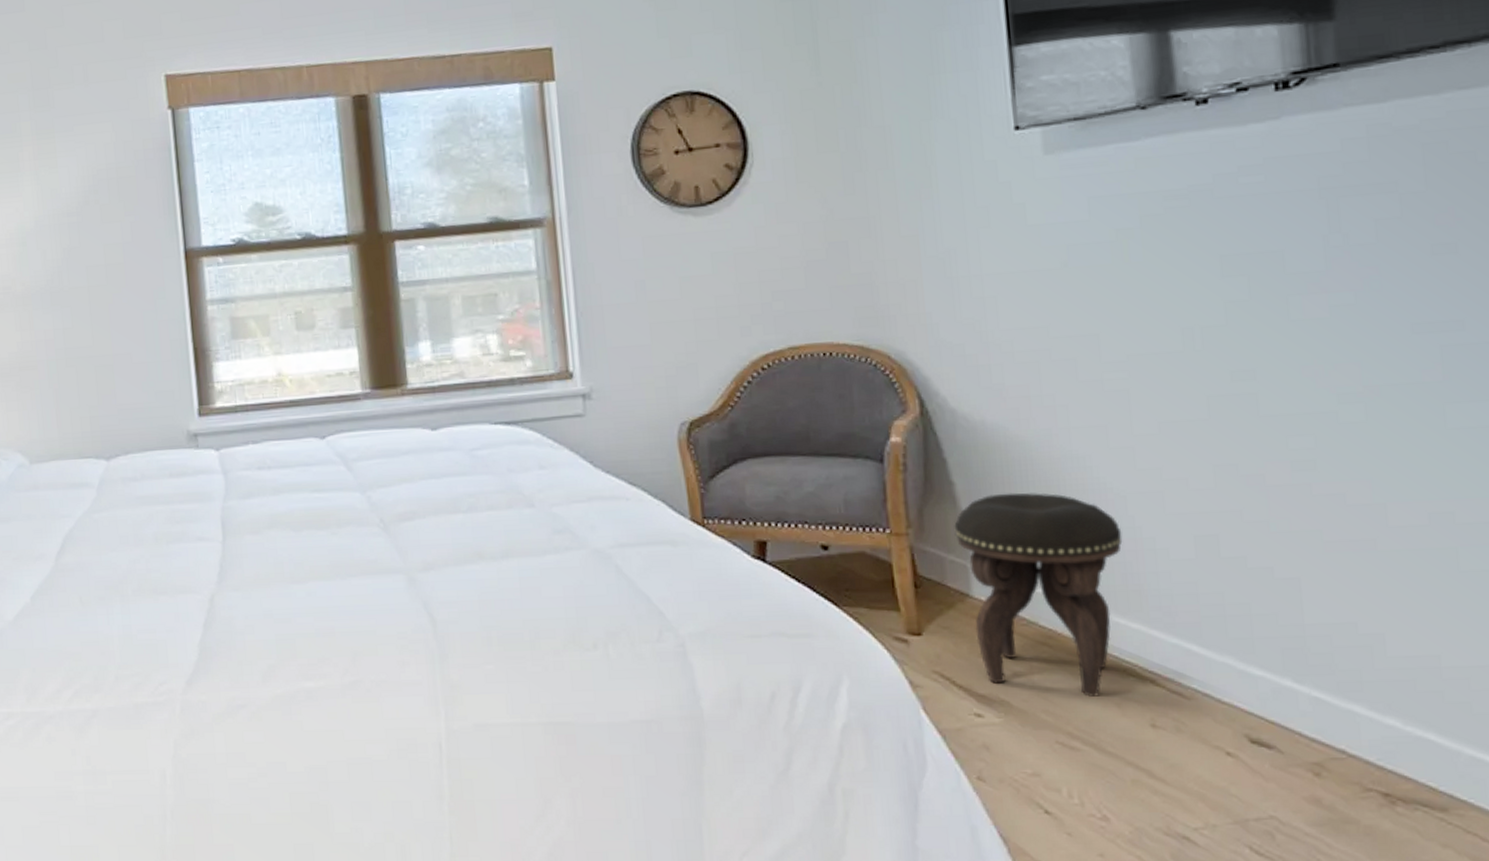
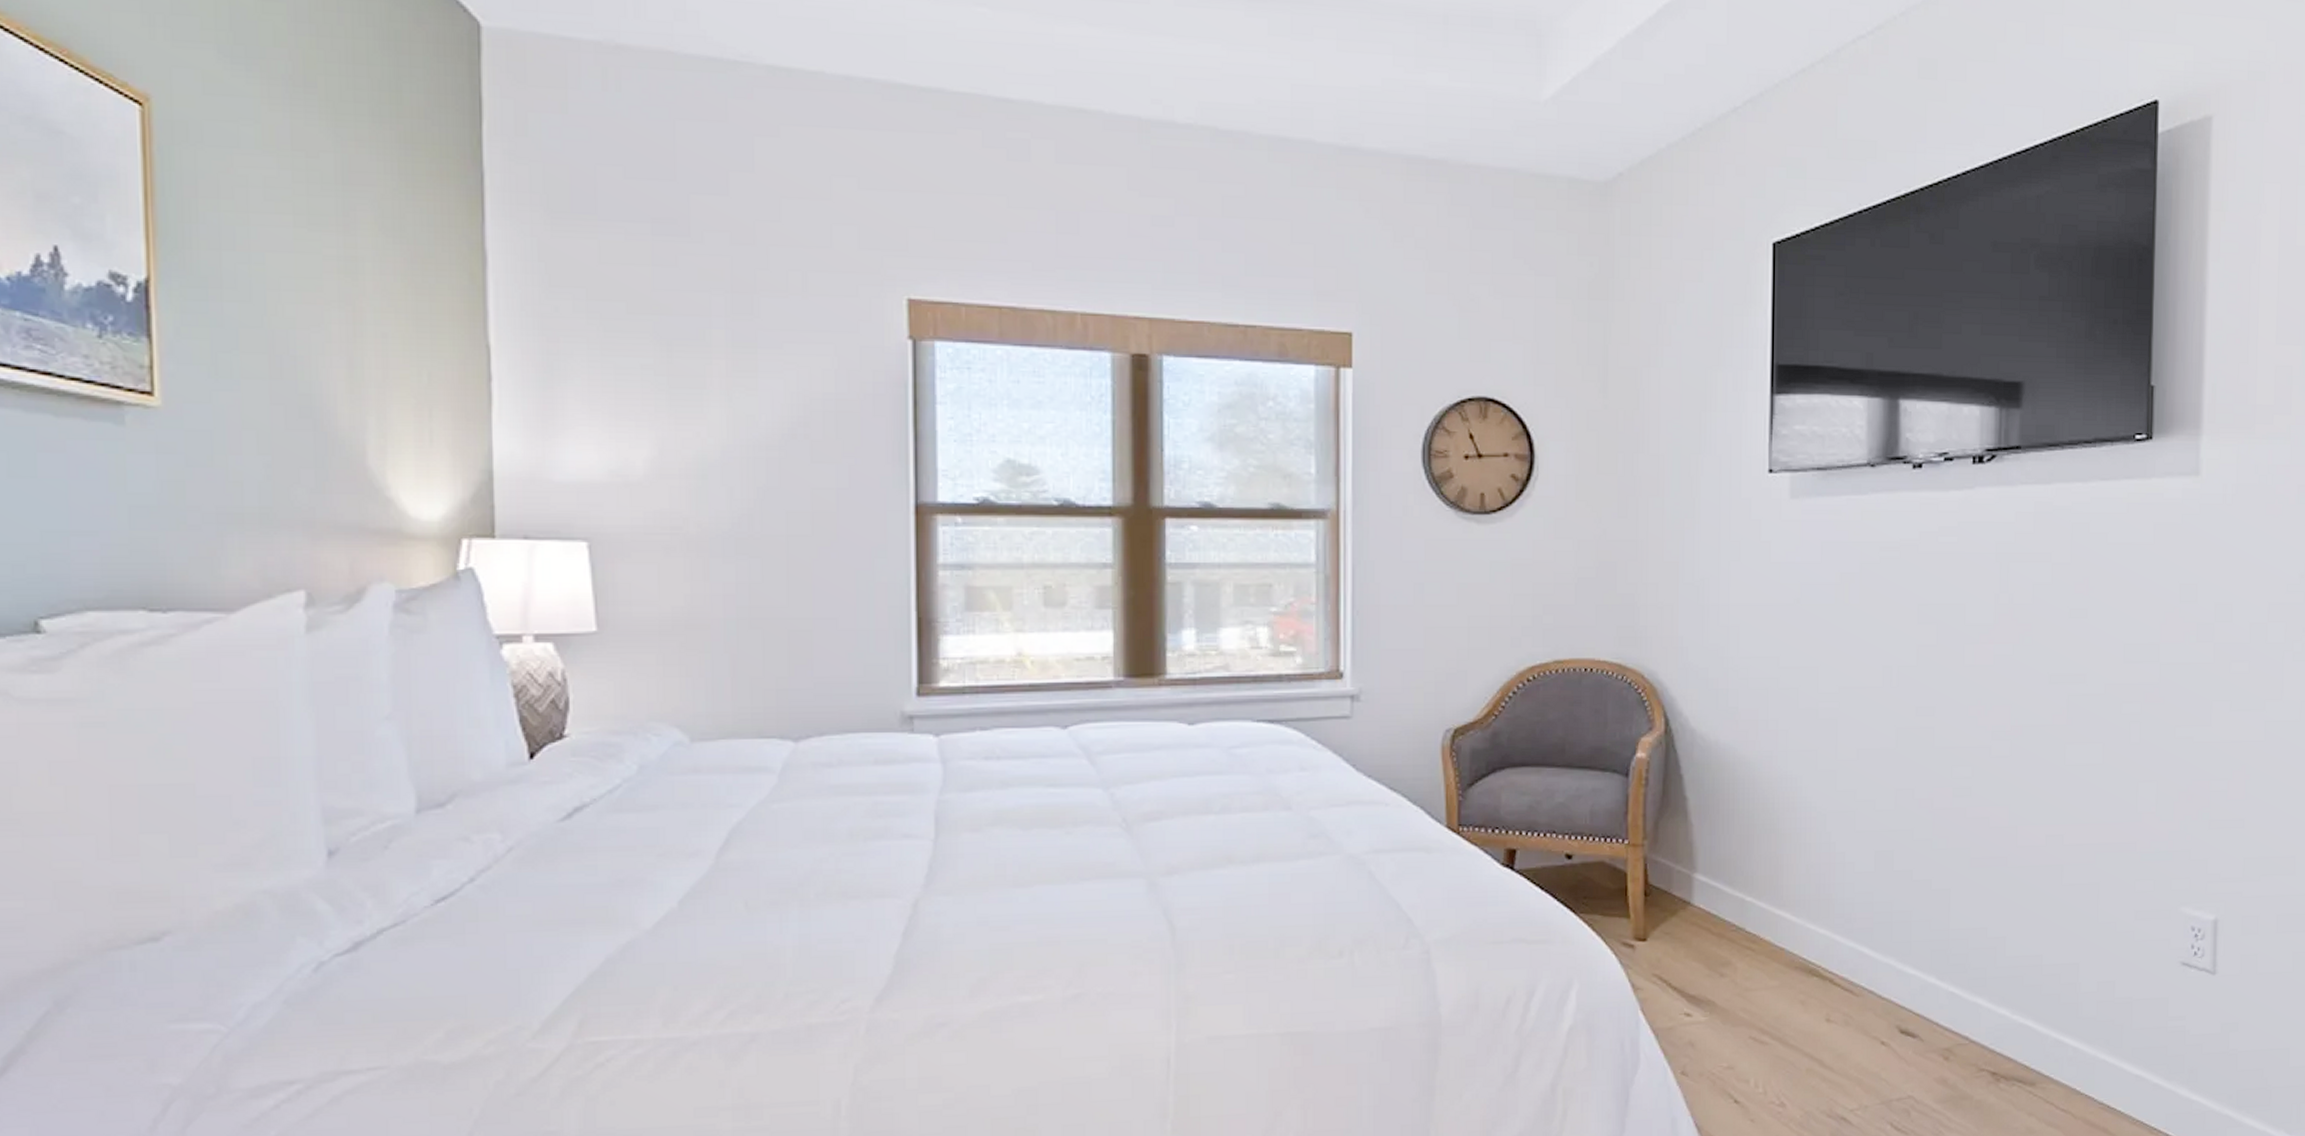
footstool: present [954,492,1123,697] -> none [1683,809,1820,995]

